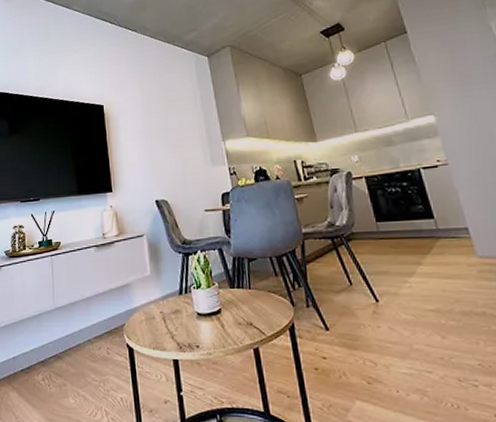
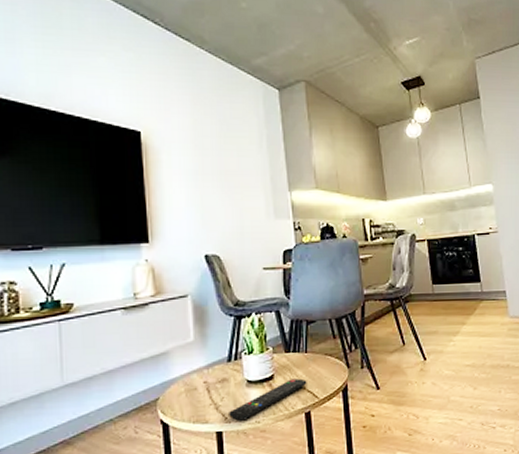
remote control: none [183,314,253,351] -> present [229,378,307,421]

